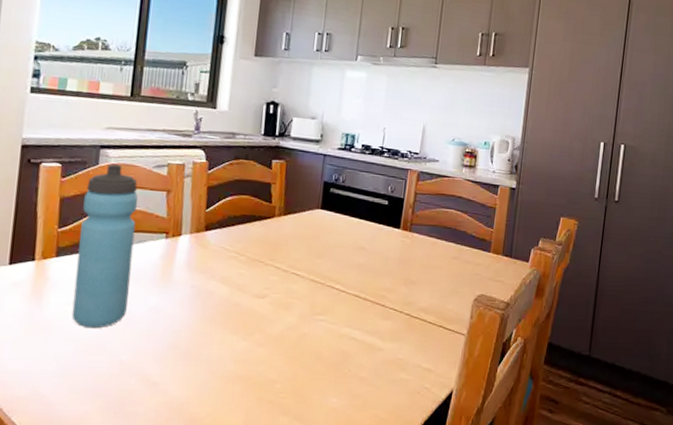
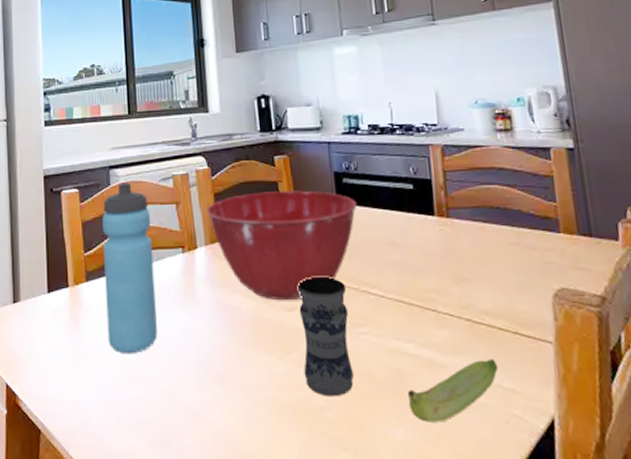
mixing bowl: none [196,190,339,290] -> present [206,190,357,301]
jar: none [262,271,314,372] -> present [297,277,354,397]
banana: none [346,345,422,393] -> present [407,358,499,423]

